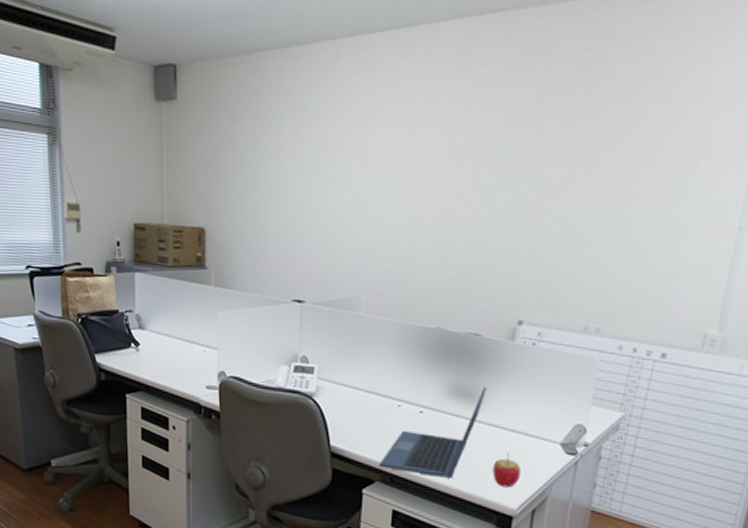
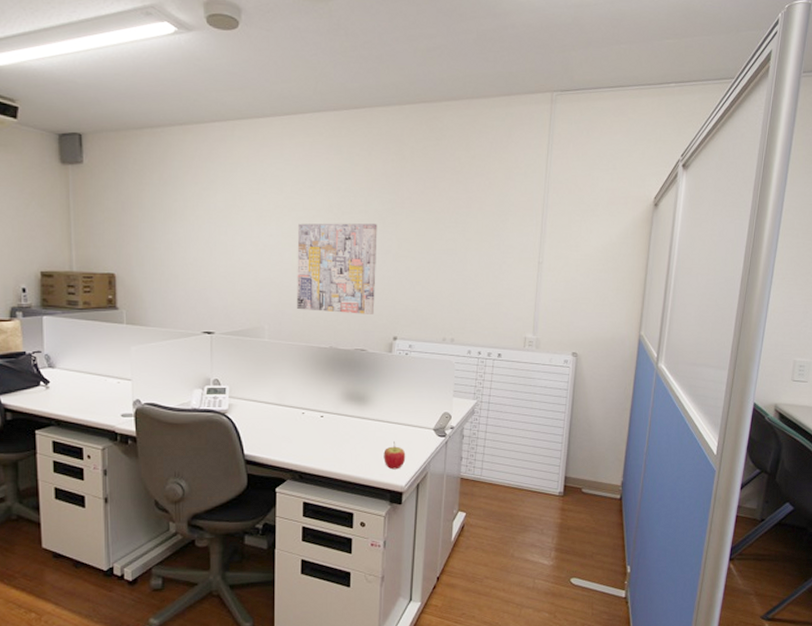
laptop: present [378,386,487,479] -> none [288,390,373,469]
wall art: none [401,169,510,290] -> present [297,223,378,314]

